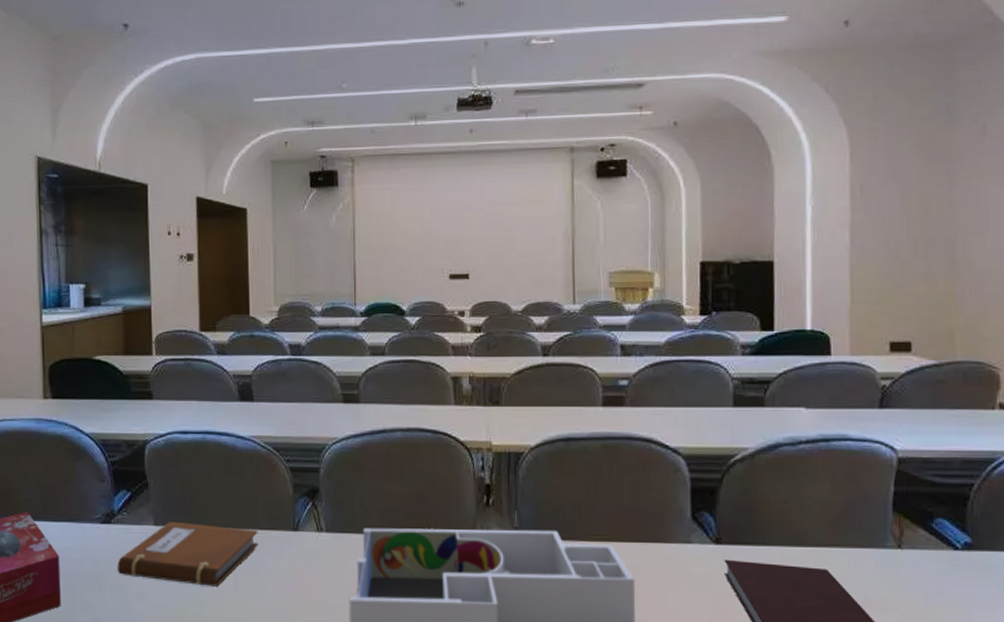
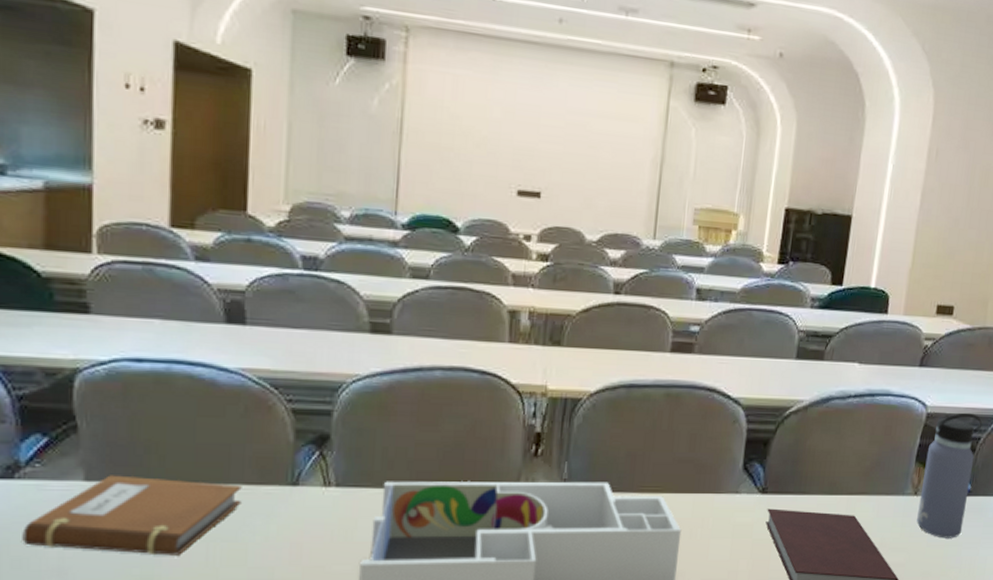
water bottle: none [905,456,973,599] -> present [916,412,983,538]

